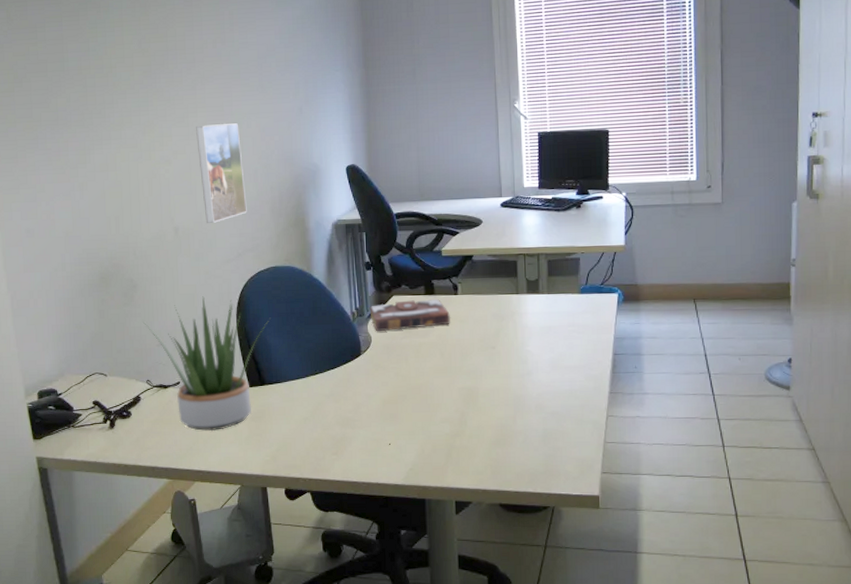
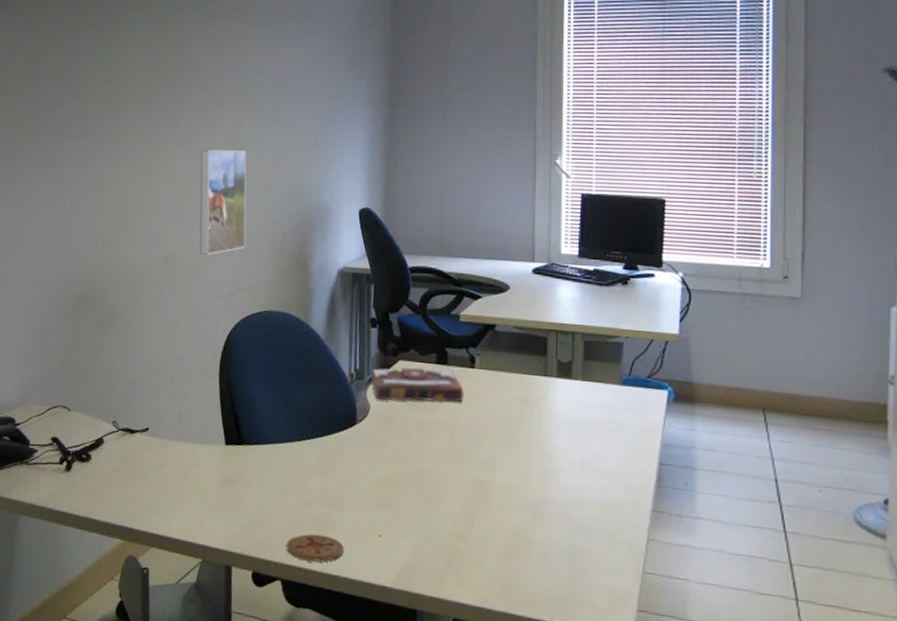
potted plant: present [142,296,271,432] -> none [117,334,258,491]
coaster: none [311,450,361,473] -> present [286,534,344,562]

